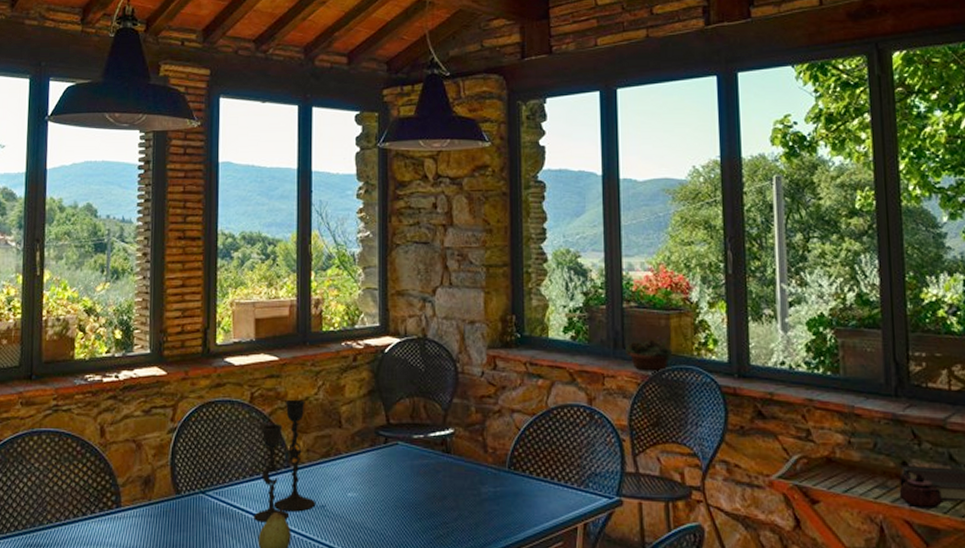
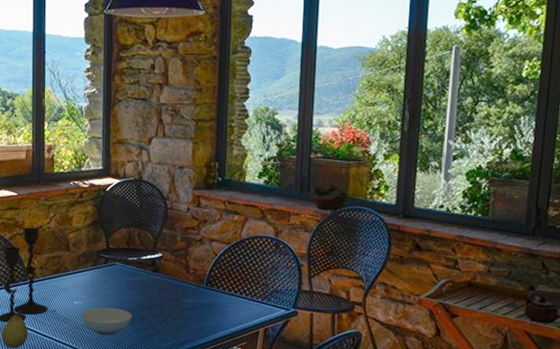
bowl: none [357,500,421,538] -> present [81,307,133,336]

